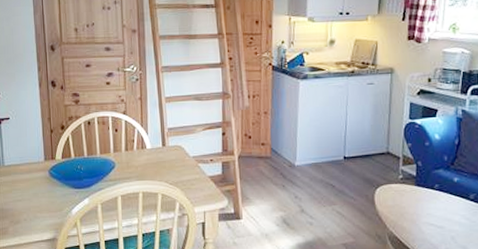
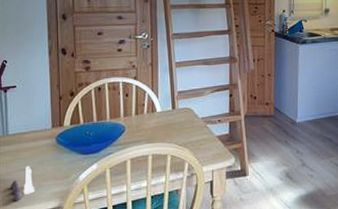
salt and pepper shaker set: none [8,197,31,229] -> present [10,165,35,200]

